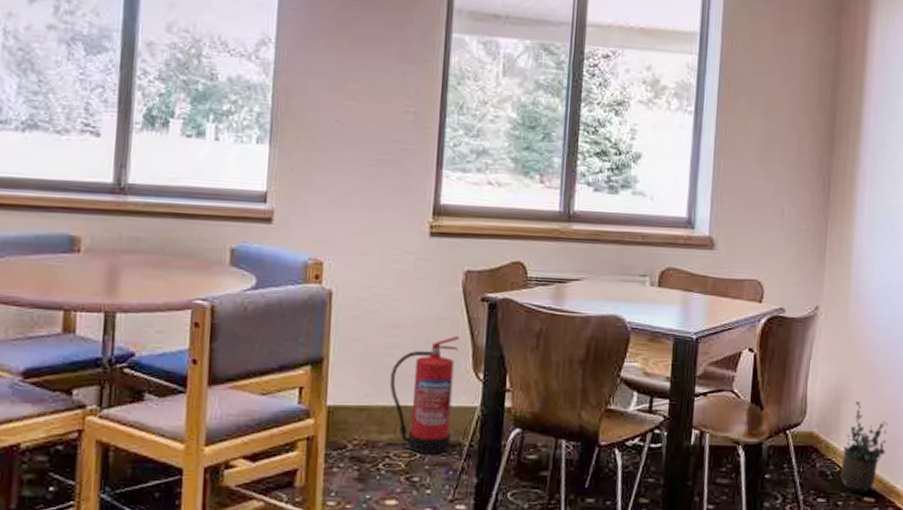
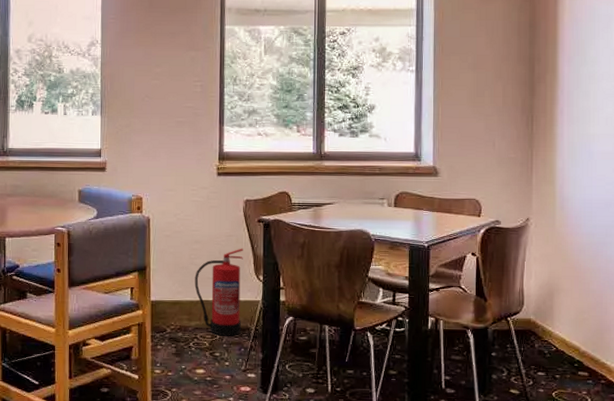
potted plant: present [840,401,888,493] -> none [557,294,596,368]

